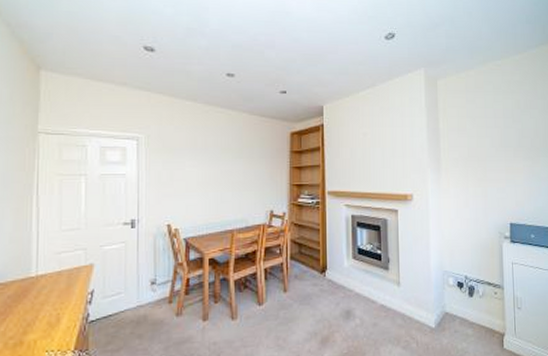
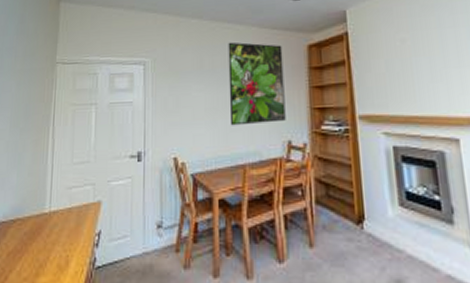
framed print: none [220,125,269,198] -> present [228,42,286,126]

